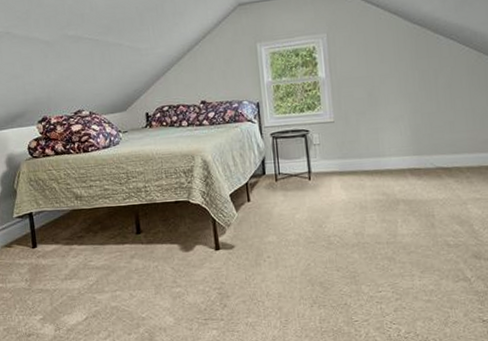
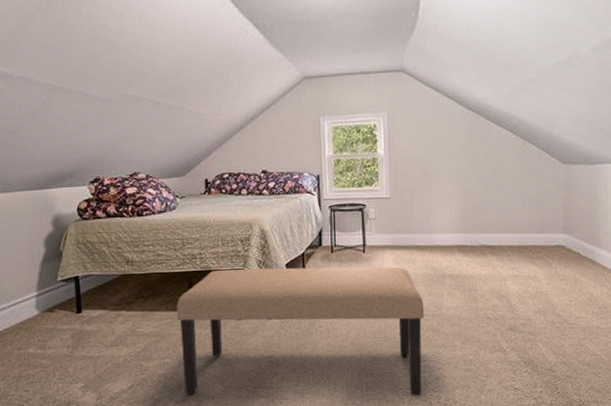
bench: none [124,193,379,328] -> present [176,266,424,396]

